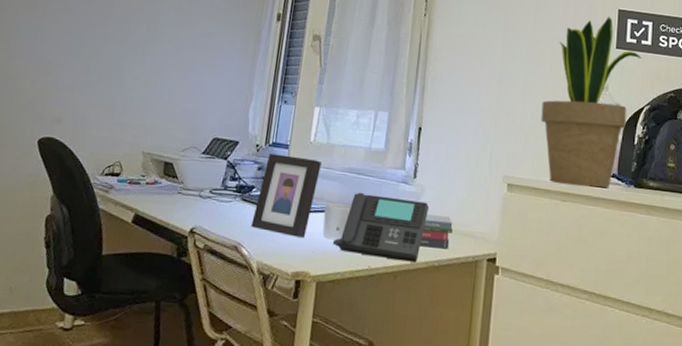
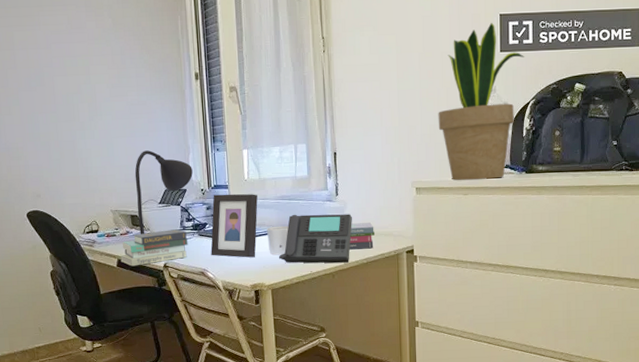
books: none [138,186,227,226] -> present [120,229,188,267]
desk lamp: none [145,89,252,208] -> present [124,150,193,254]

